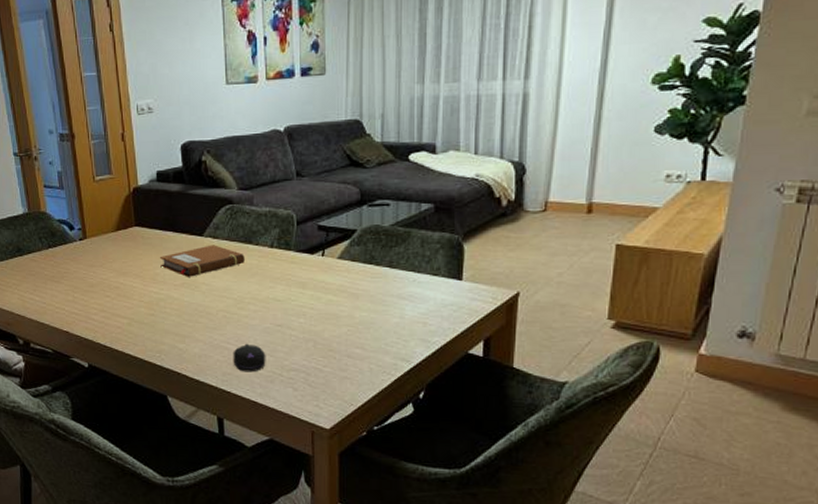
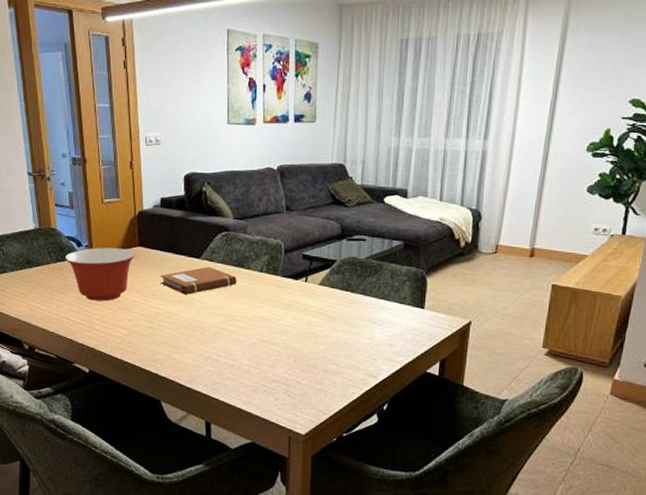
mixing bowl: none [56,229,132,289] -> present [64,247,135,301]
computer mouse: present [233,343,266,372] -> none [222,356,252,383]

